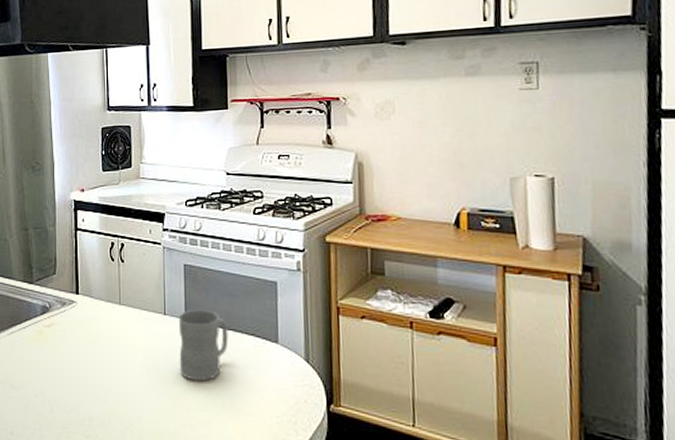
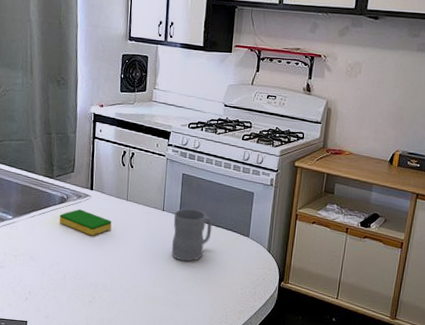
dish sponge: none [41,320,104,354] -> present [59,209,112,236]

